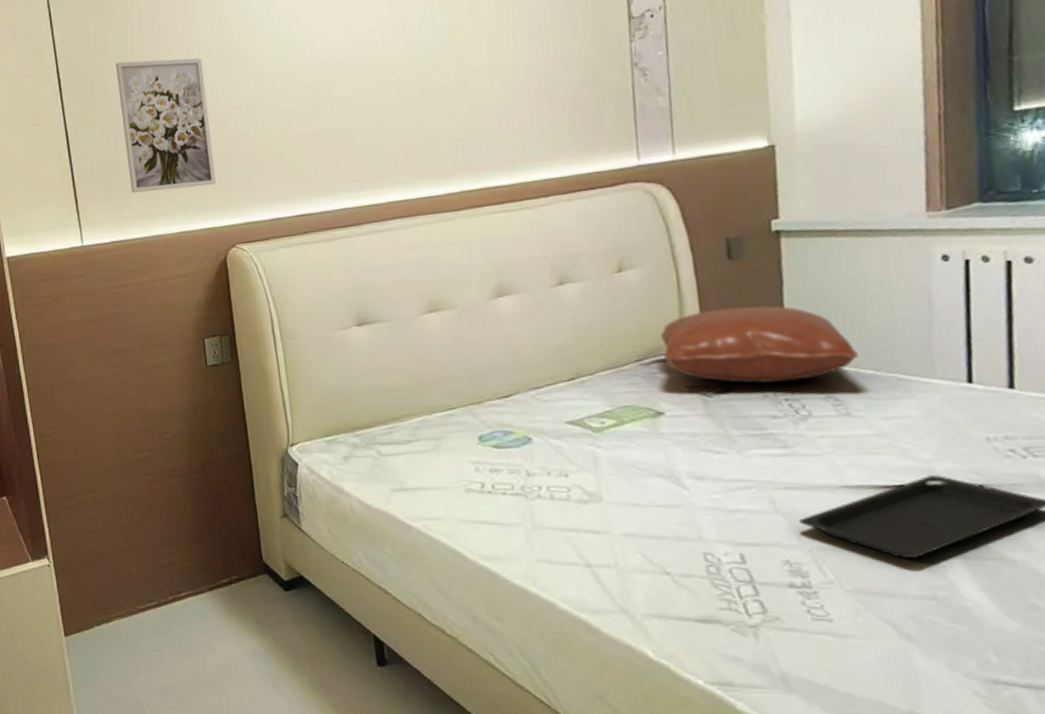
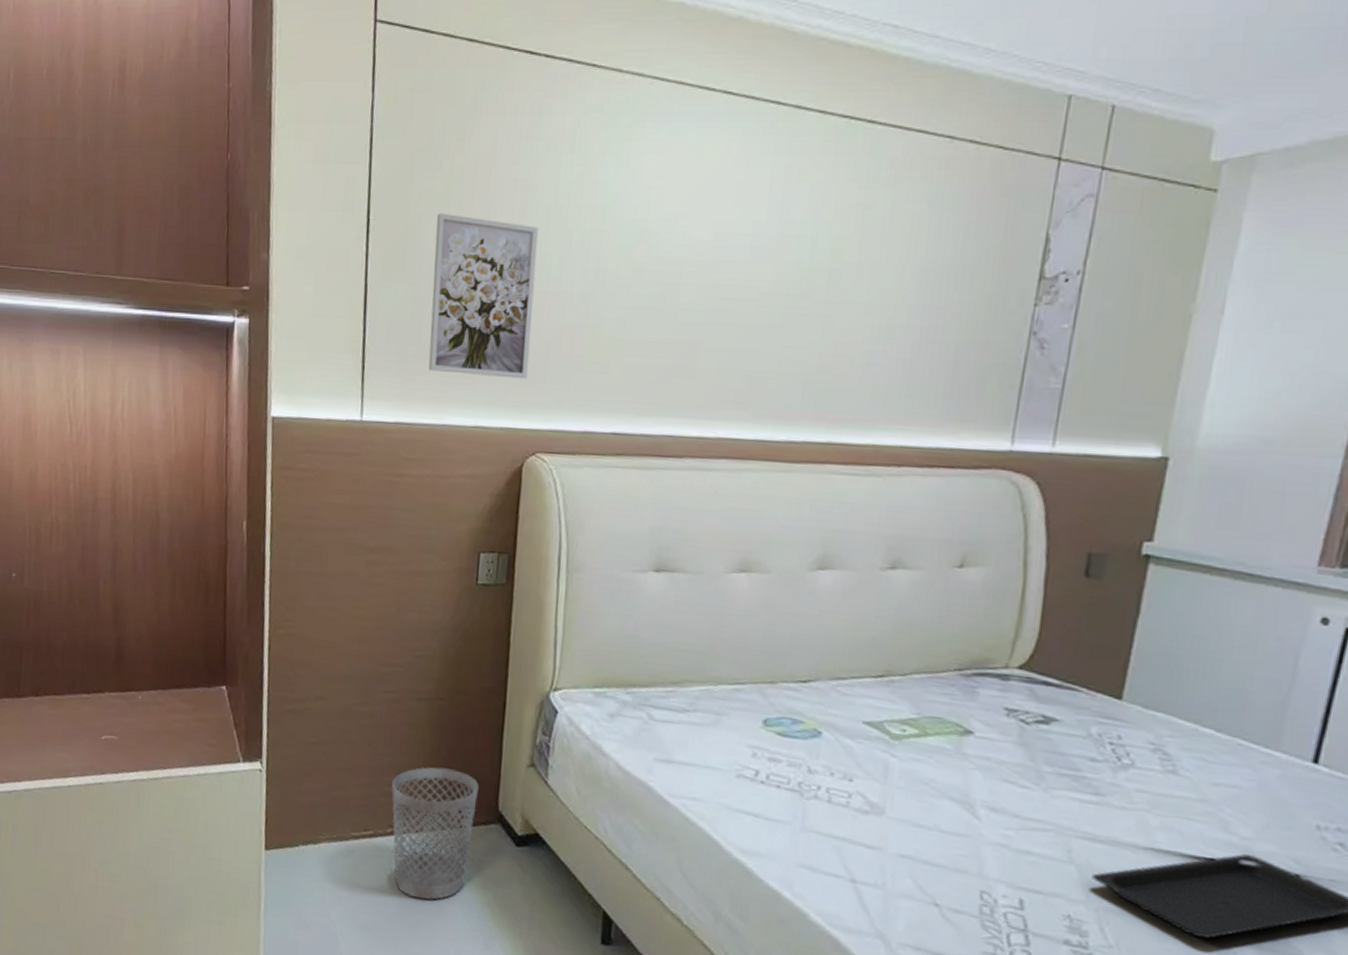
wastebasket: none [165,532,246,655] -> present [391,767,479,900]
pillow: present [660,306,858,383] -> none [988,629,1202,726]

